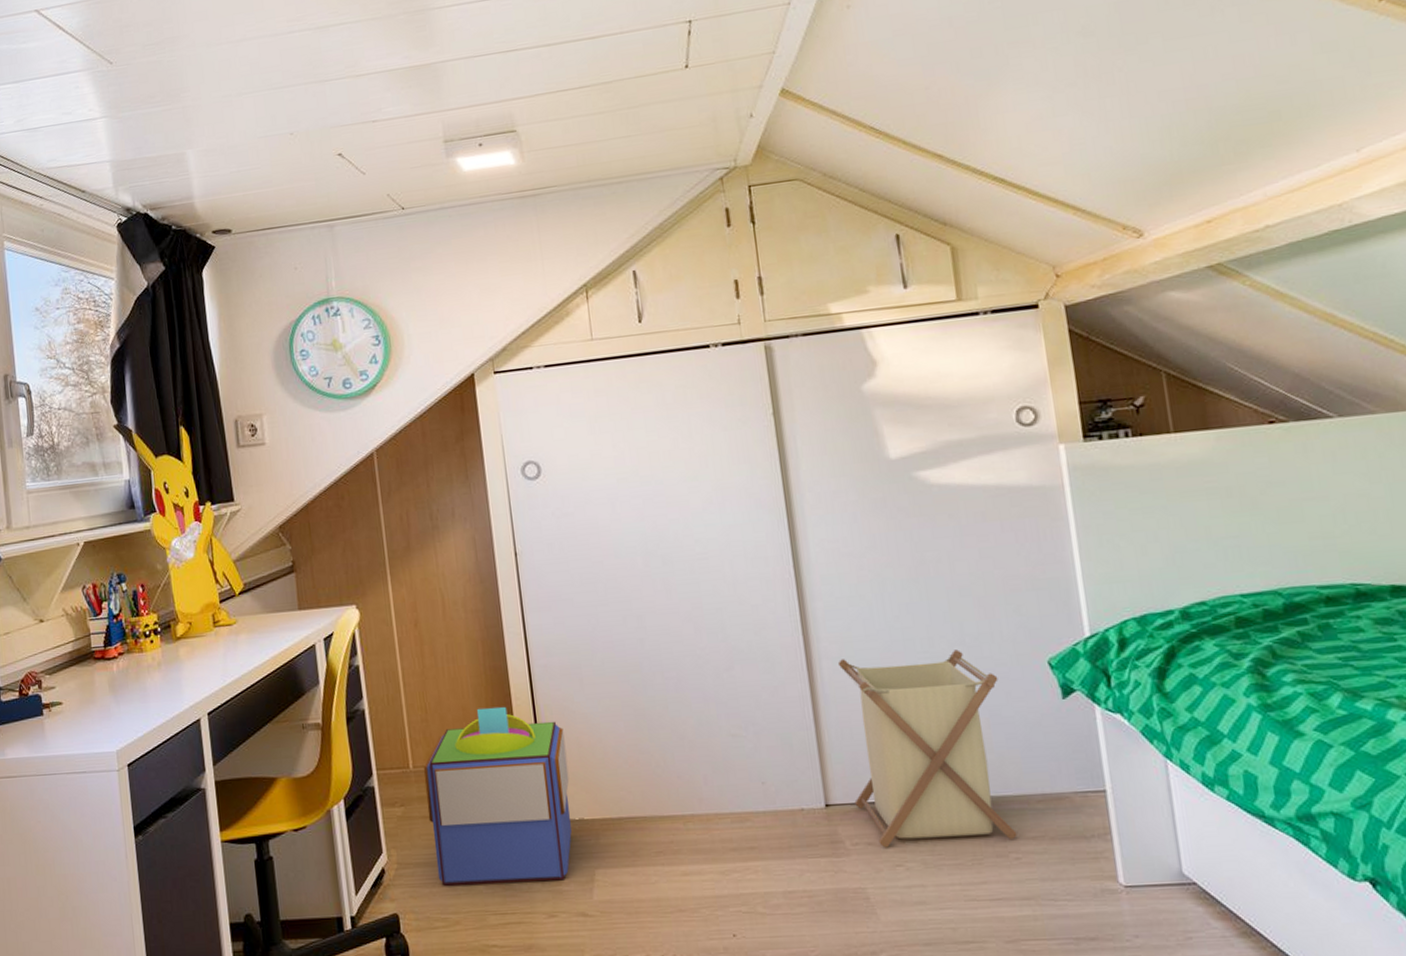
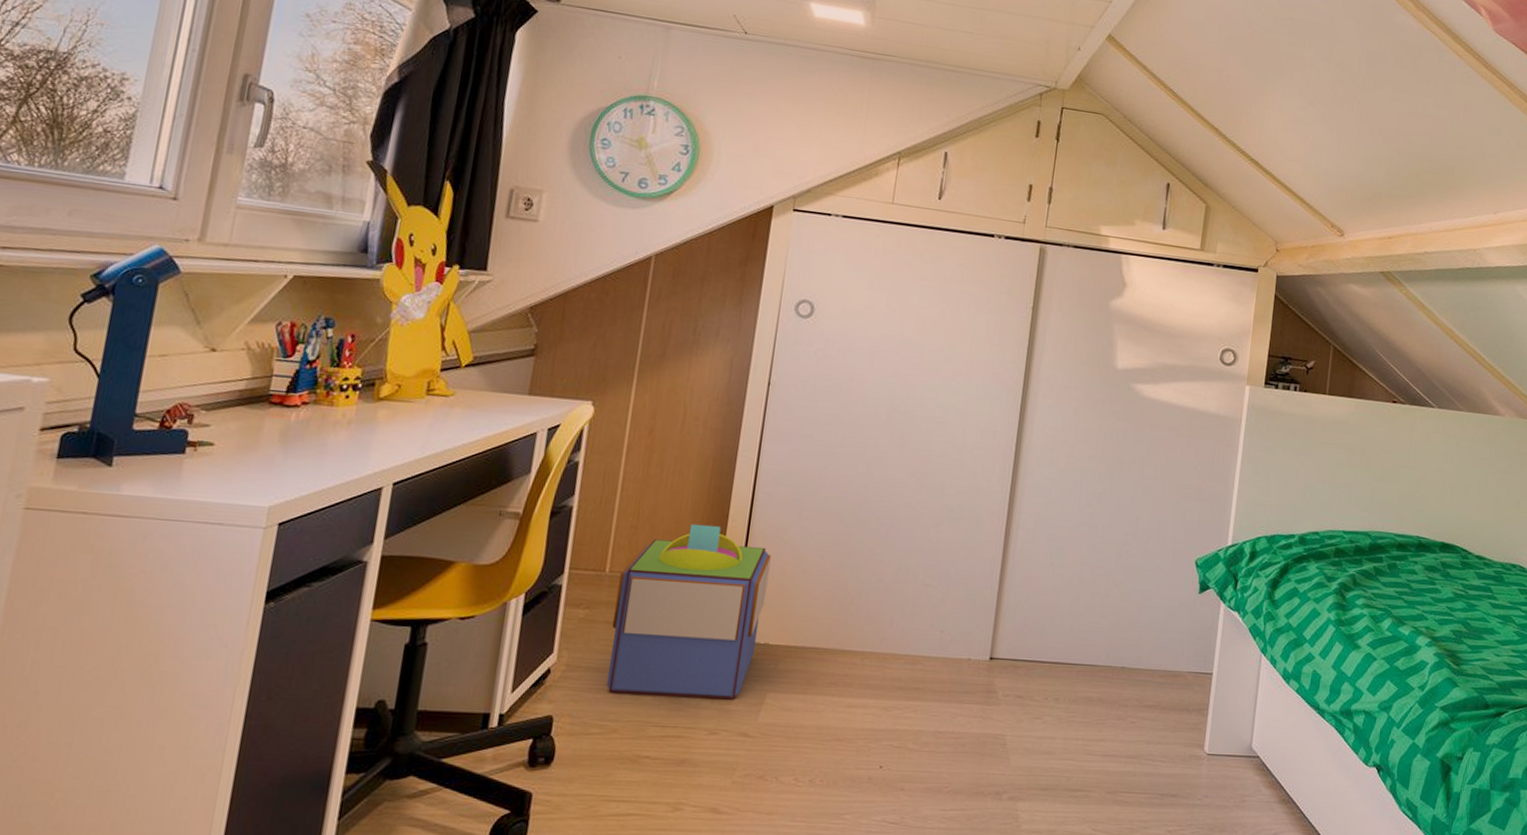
laundry basket: present [837,649,1017,848] -> none [1015,532,1155,706]

